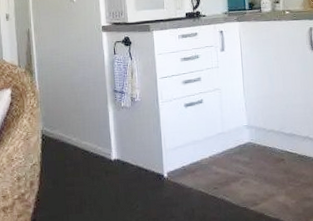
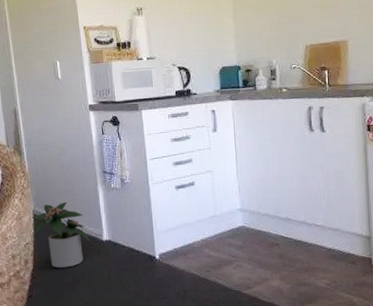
potted plant: none [41,121,98,190] -> present [33,201,90,268]

